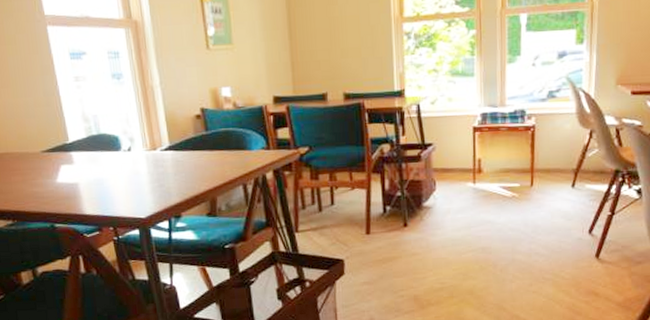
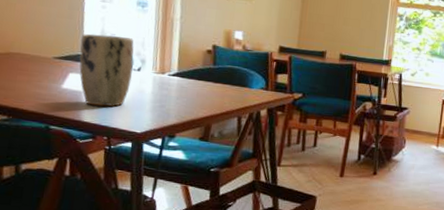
plant pot: none [63,116,124,196] -> present [79,33,134,107]

